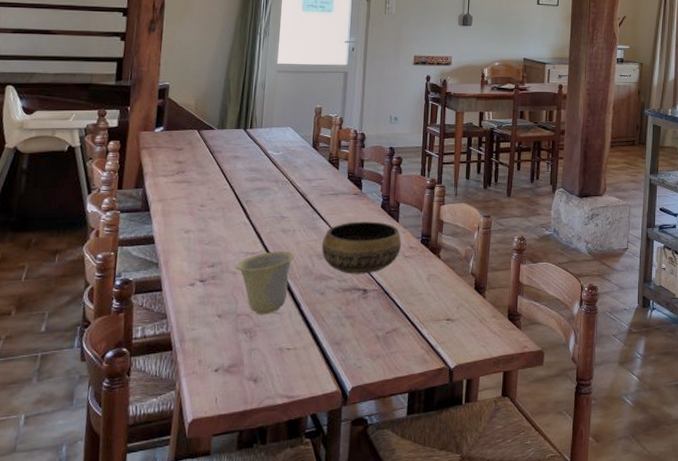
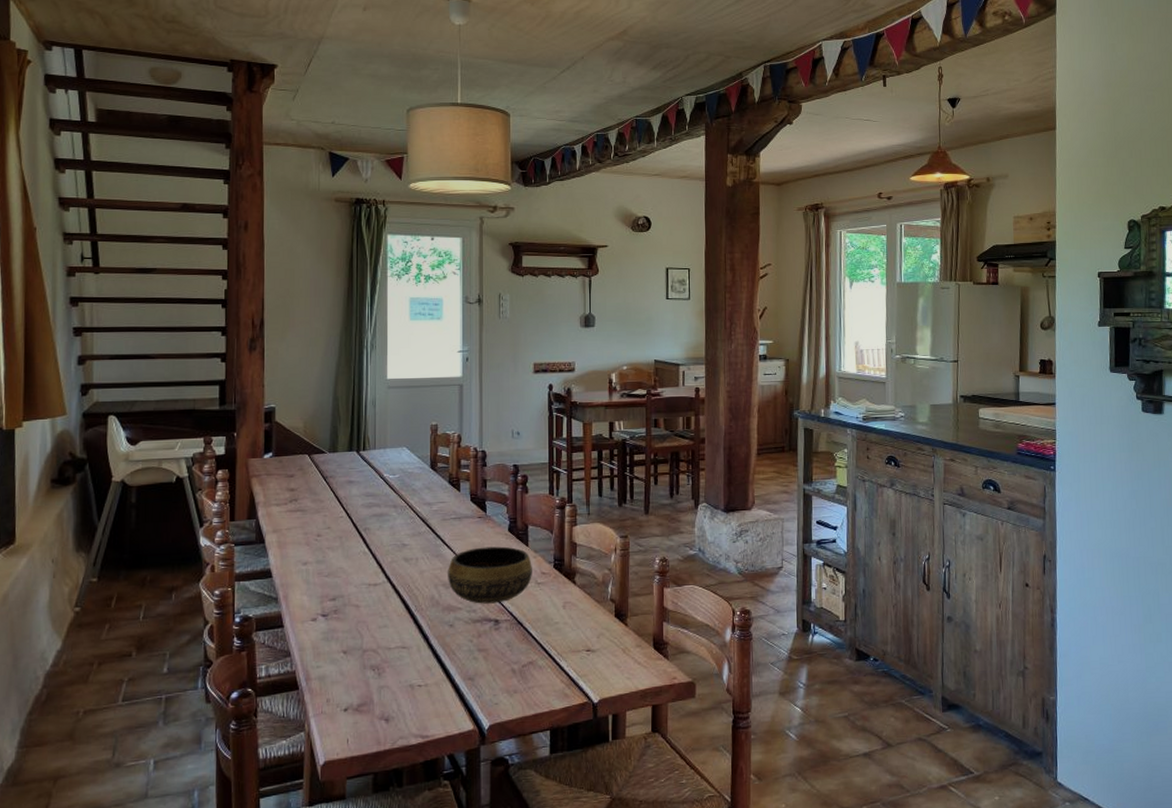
cup: present [236,251,295,315] -> none [358,581,420,650]

